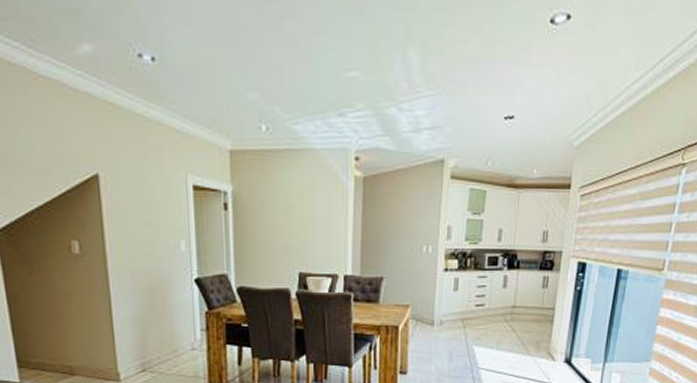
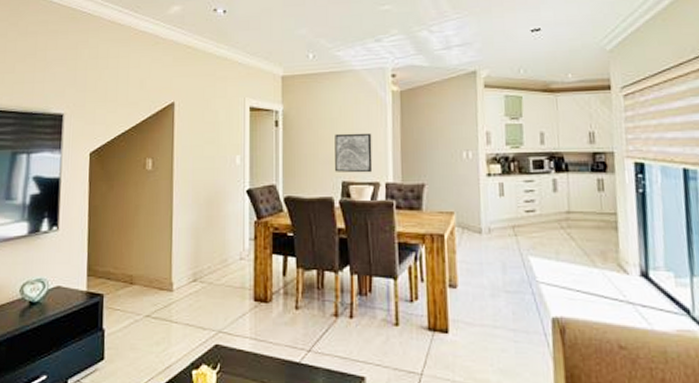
wall art: none [291,221,331,265] -> present [335,132,373,173]

